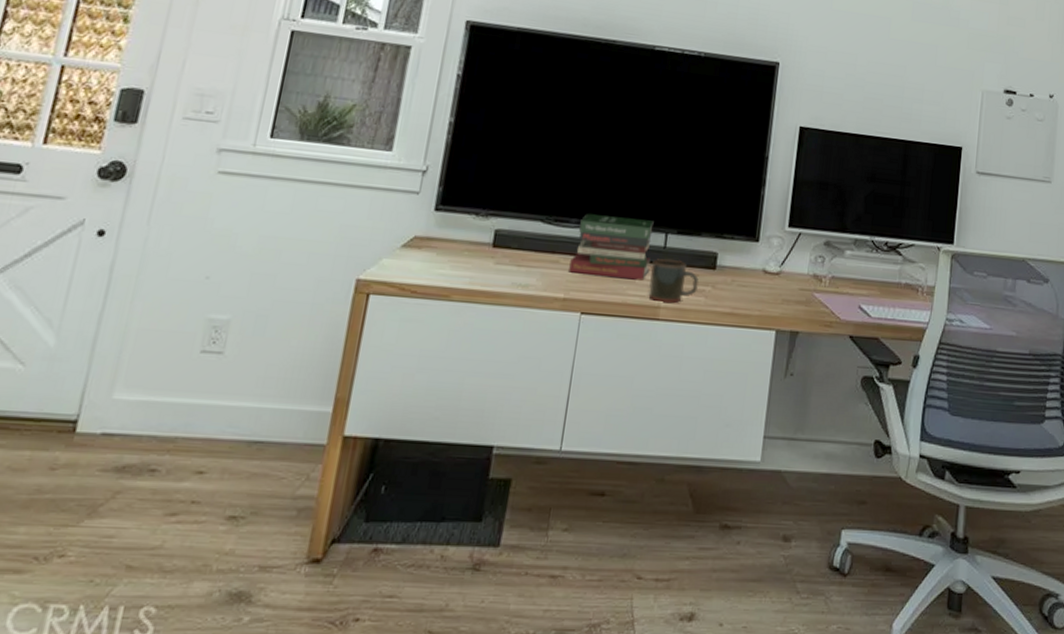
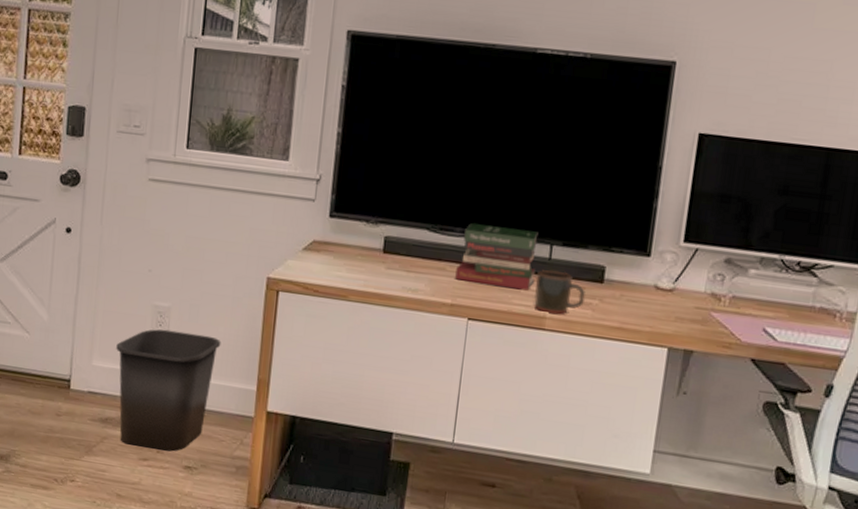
waste bin: none [140,347,293,500] -> present [116,329,221,452]

